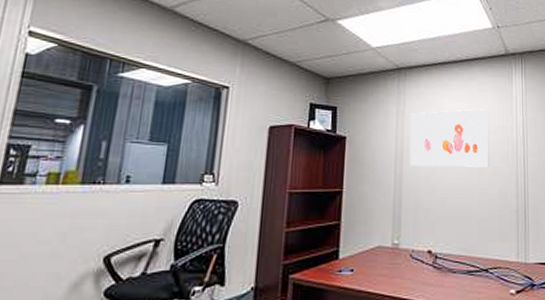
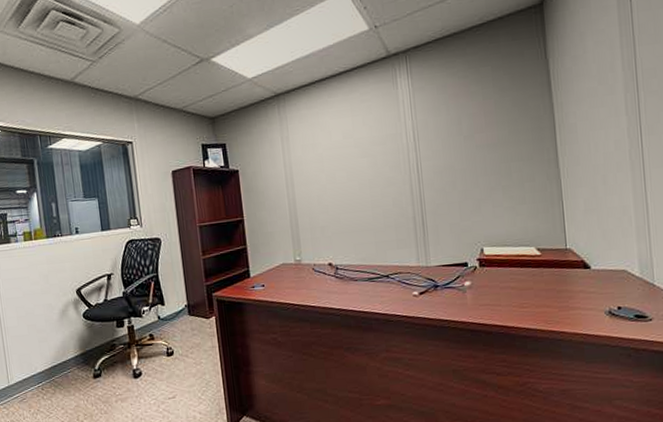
wall art: present [409,109,489,167] -> none [295,120,380,189]

